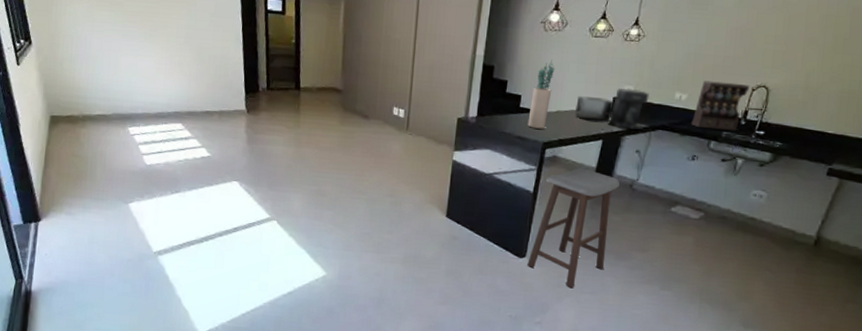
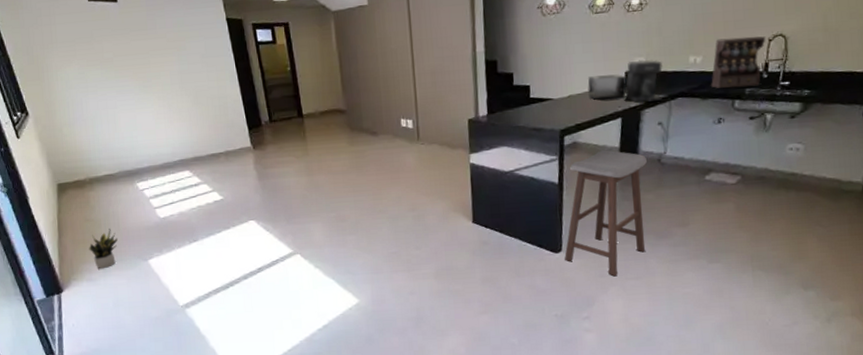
potted plant: none [72,167,102,204] -> present [89,229,118,268]
vase: present [527,59,555,130] -> none [540,44,561,118]

